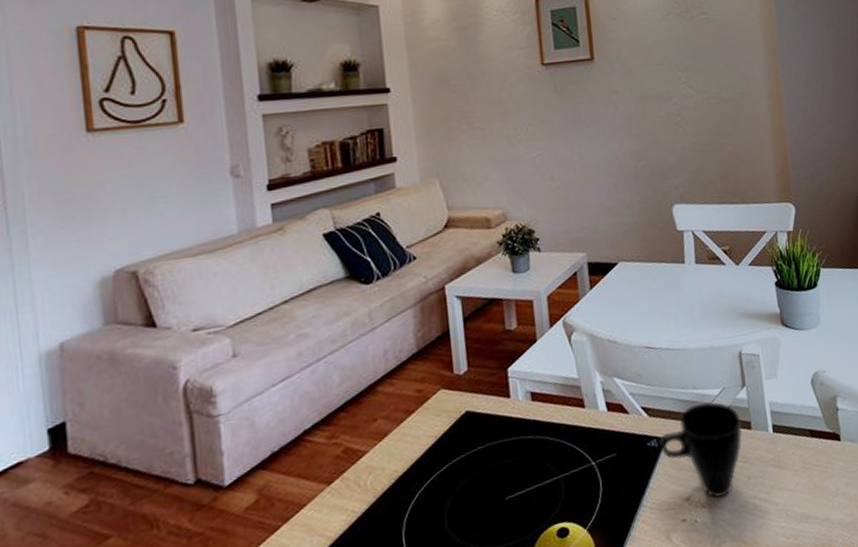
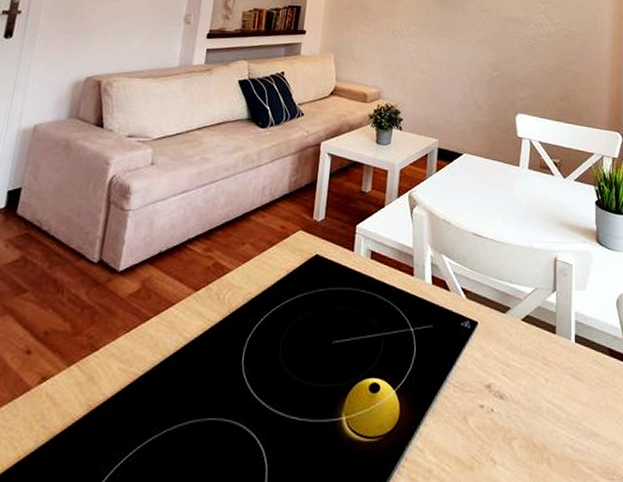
cup: present [659,401,742,499] -> none [472,297,548,393]

